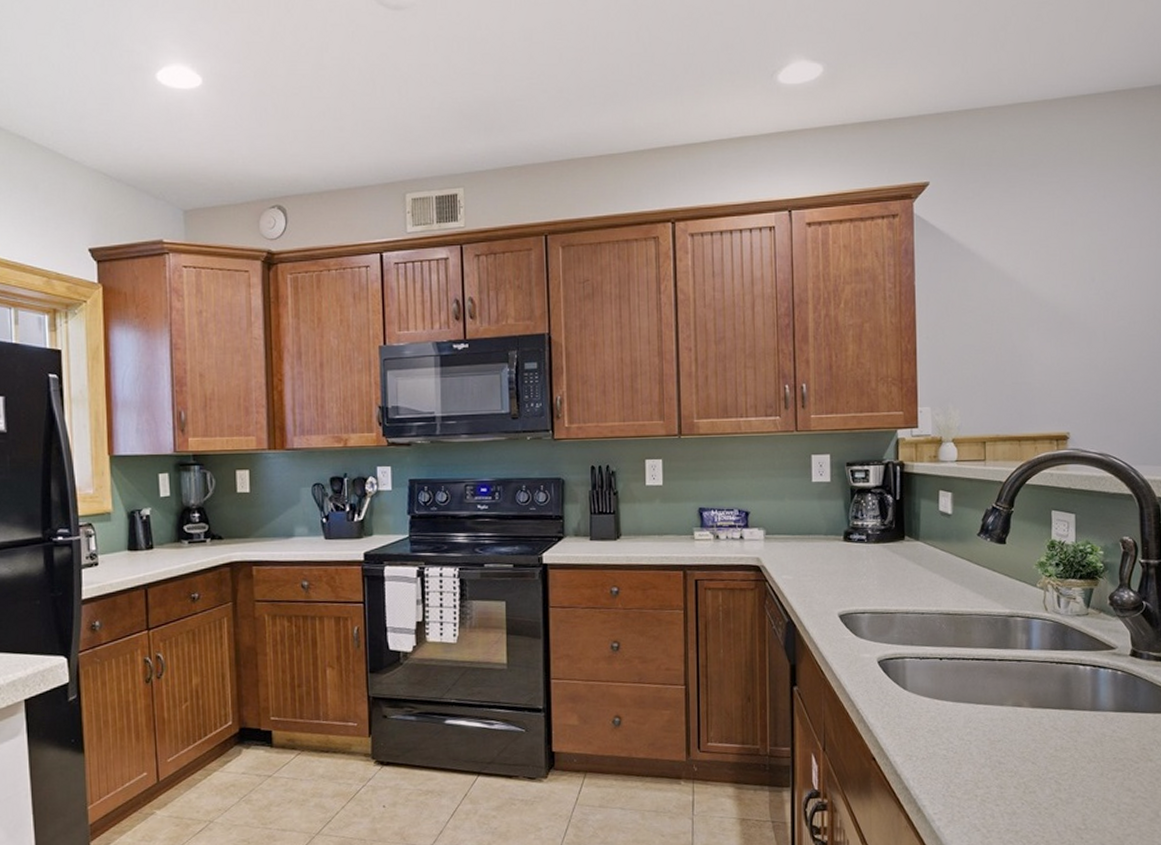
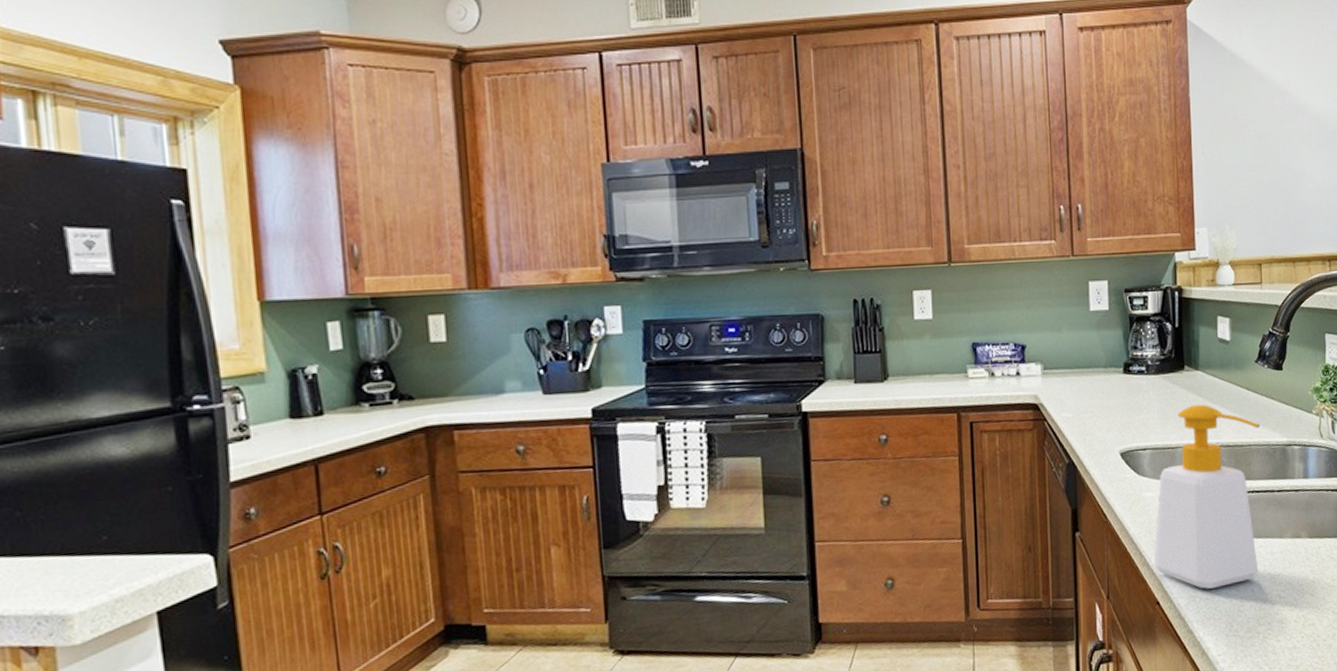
soap bottle: none [871,573,982,749] -> present [1154,404,1260,589]

